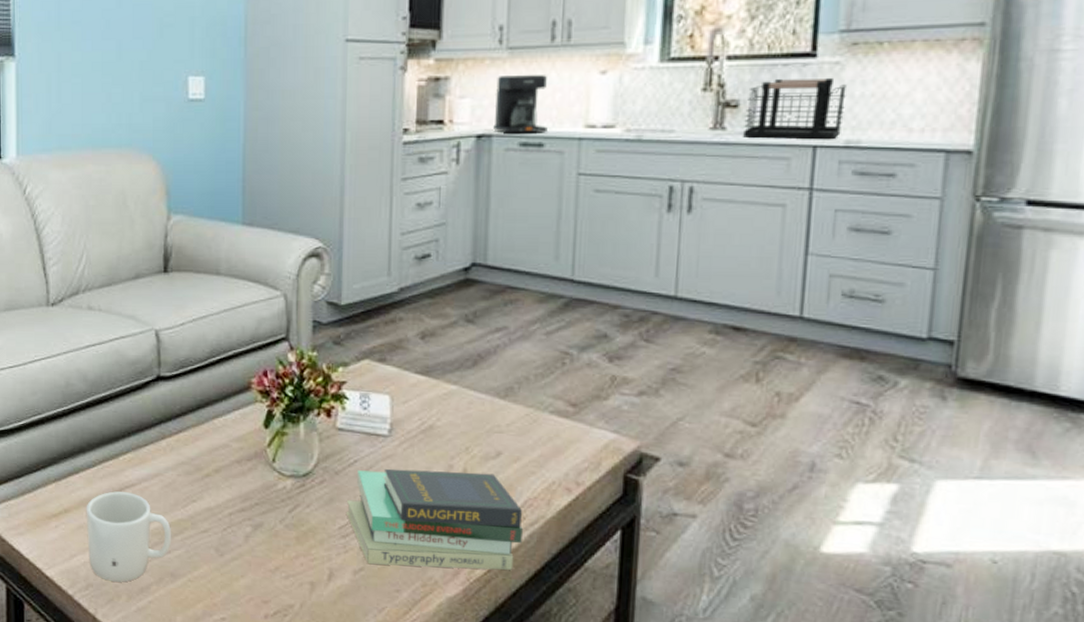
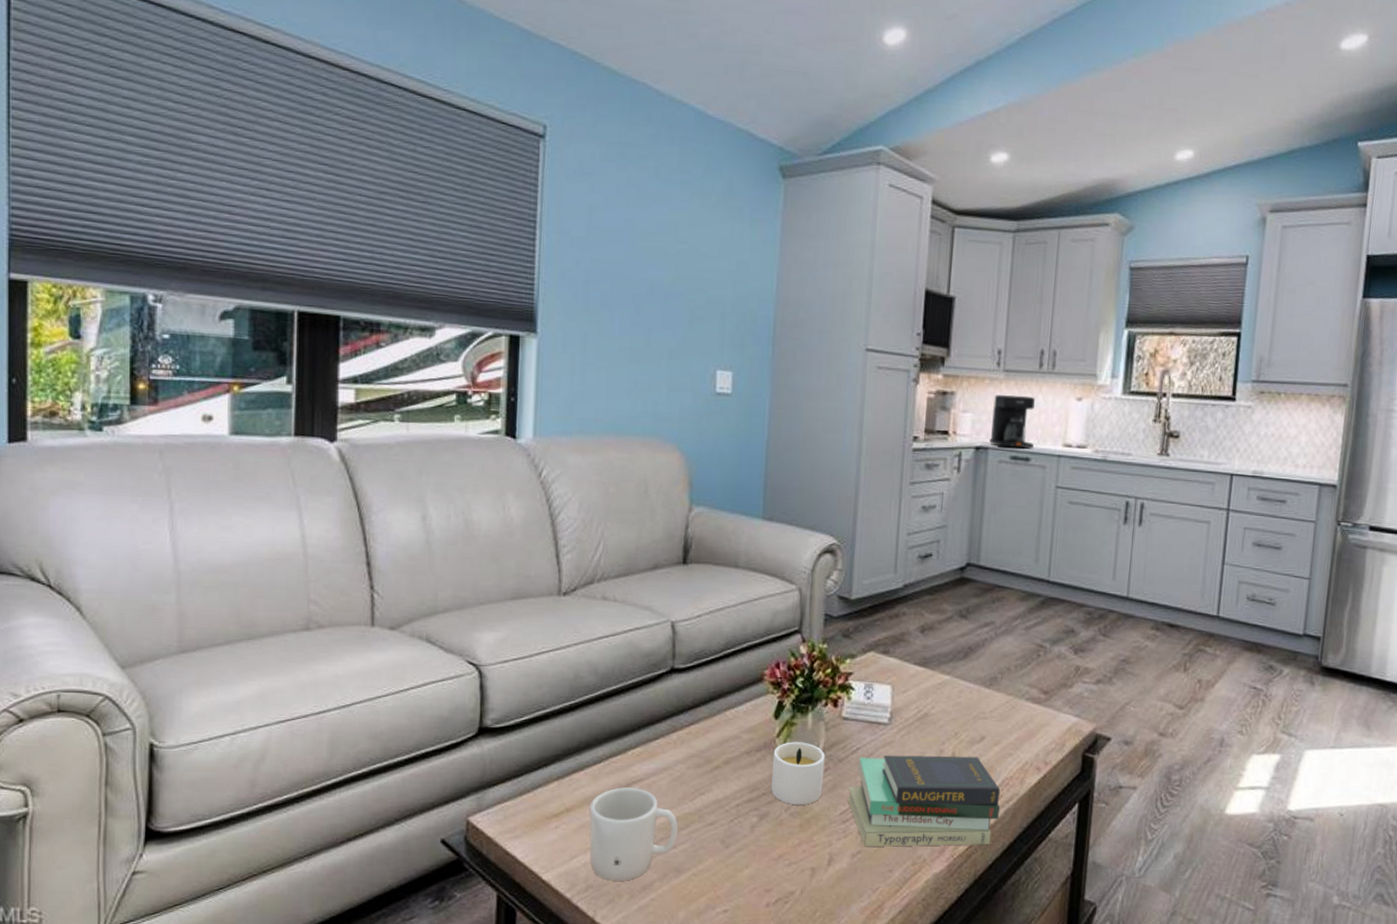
candle: none [264,452,320,517] -> present [771,741,825,805]
dish rack: present [743,77,847,140] -> none [1182,416,1255,470]

